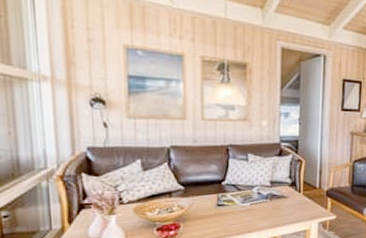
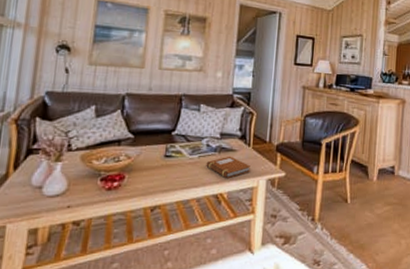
notebook: none [259,202,302,224] -> present [206,156,250,179]

